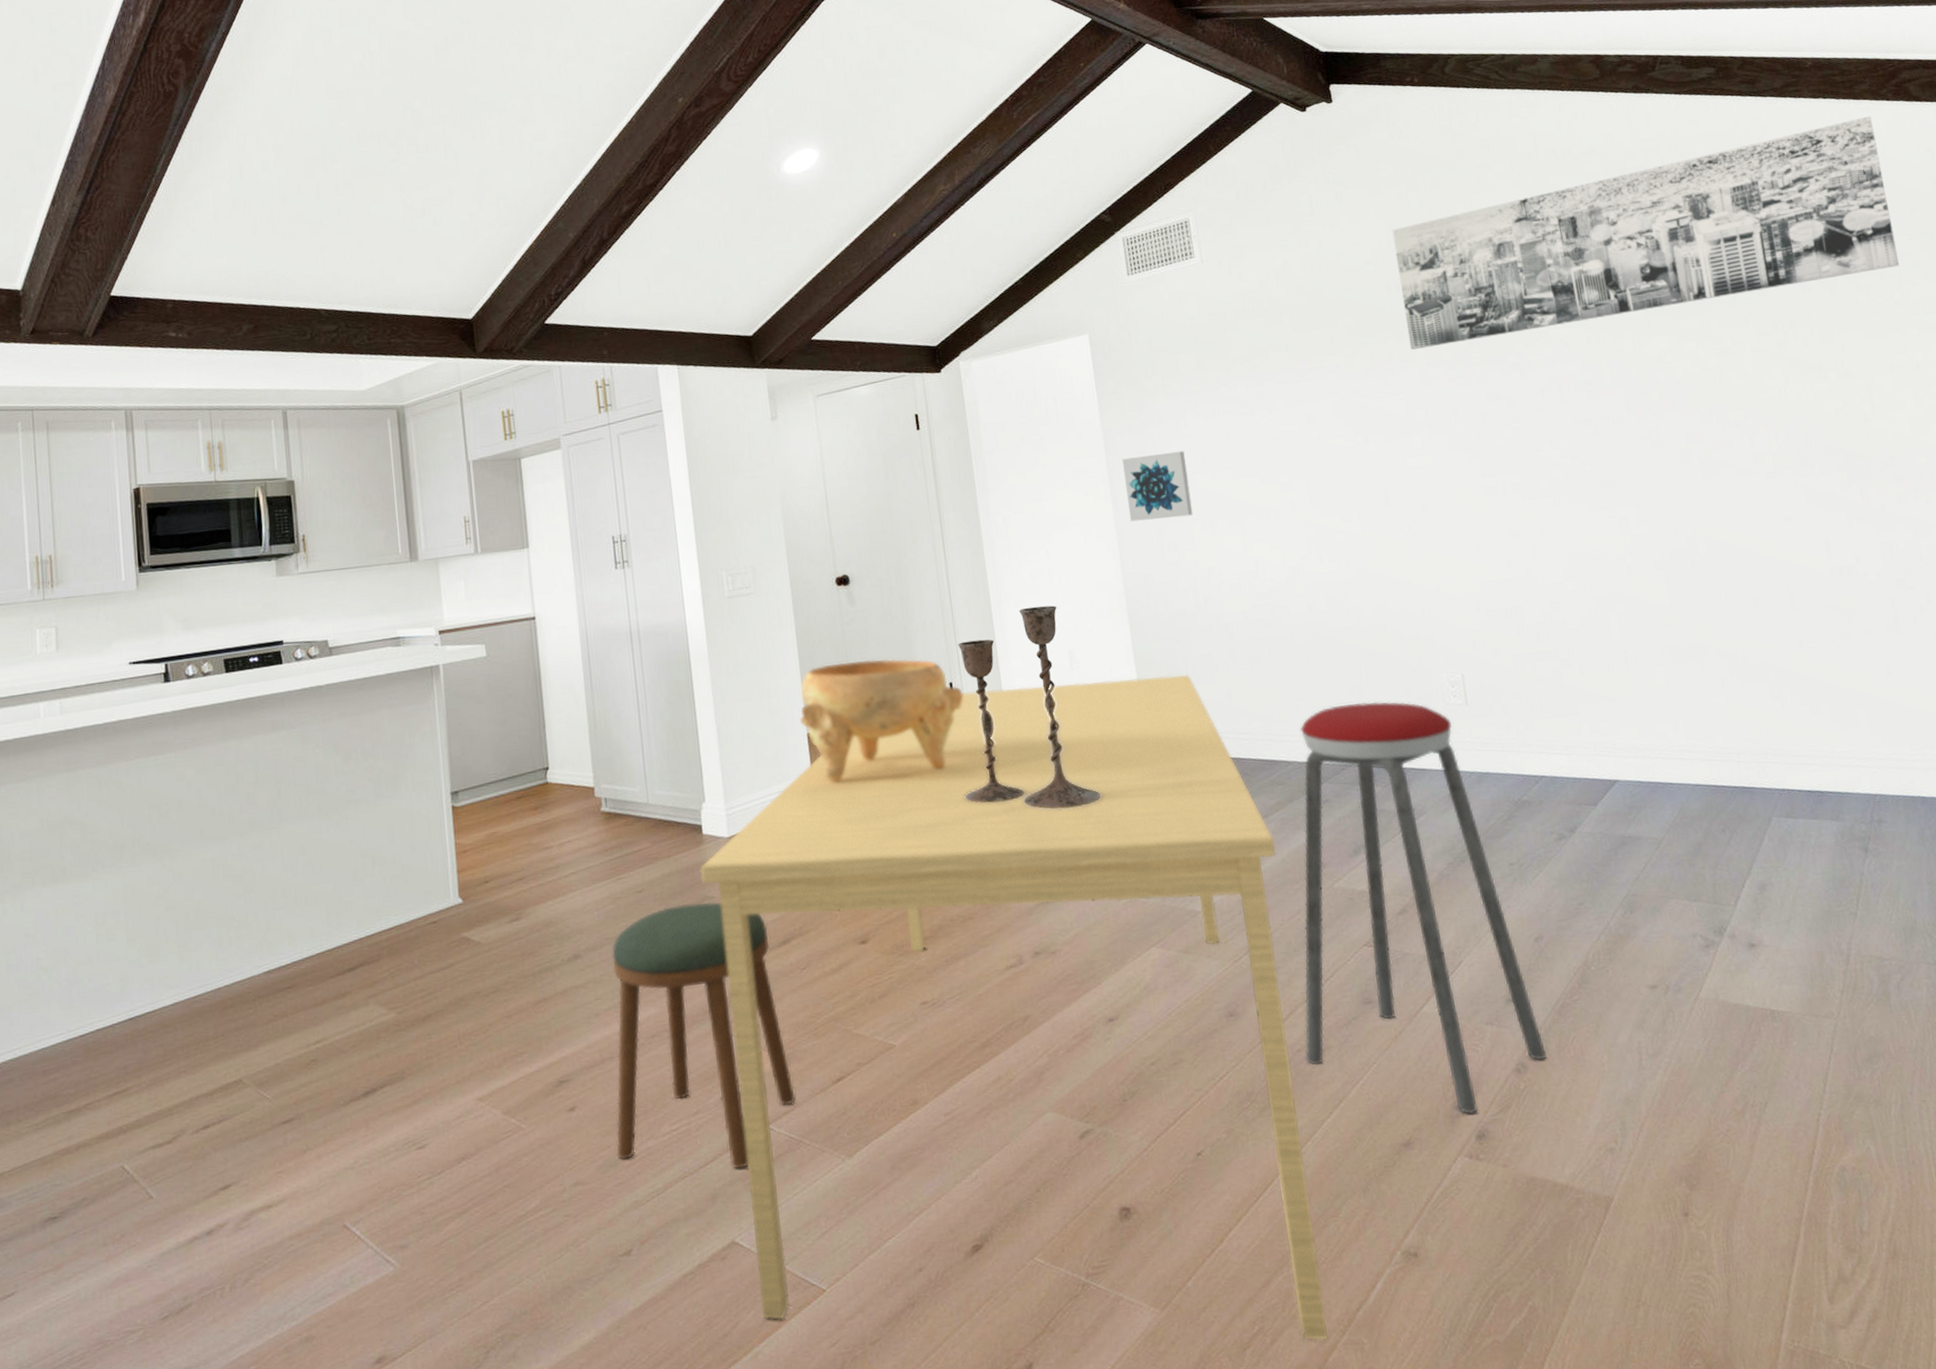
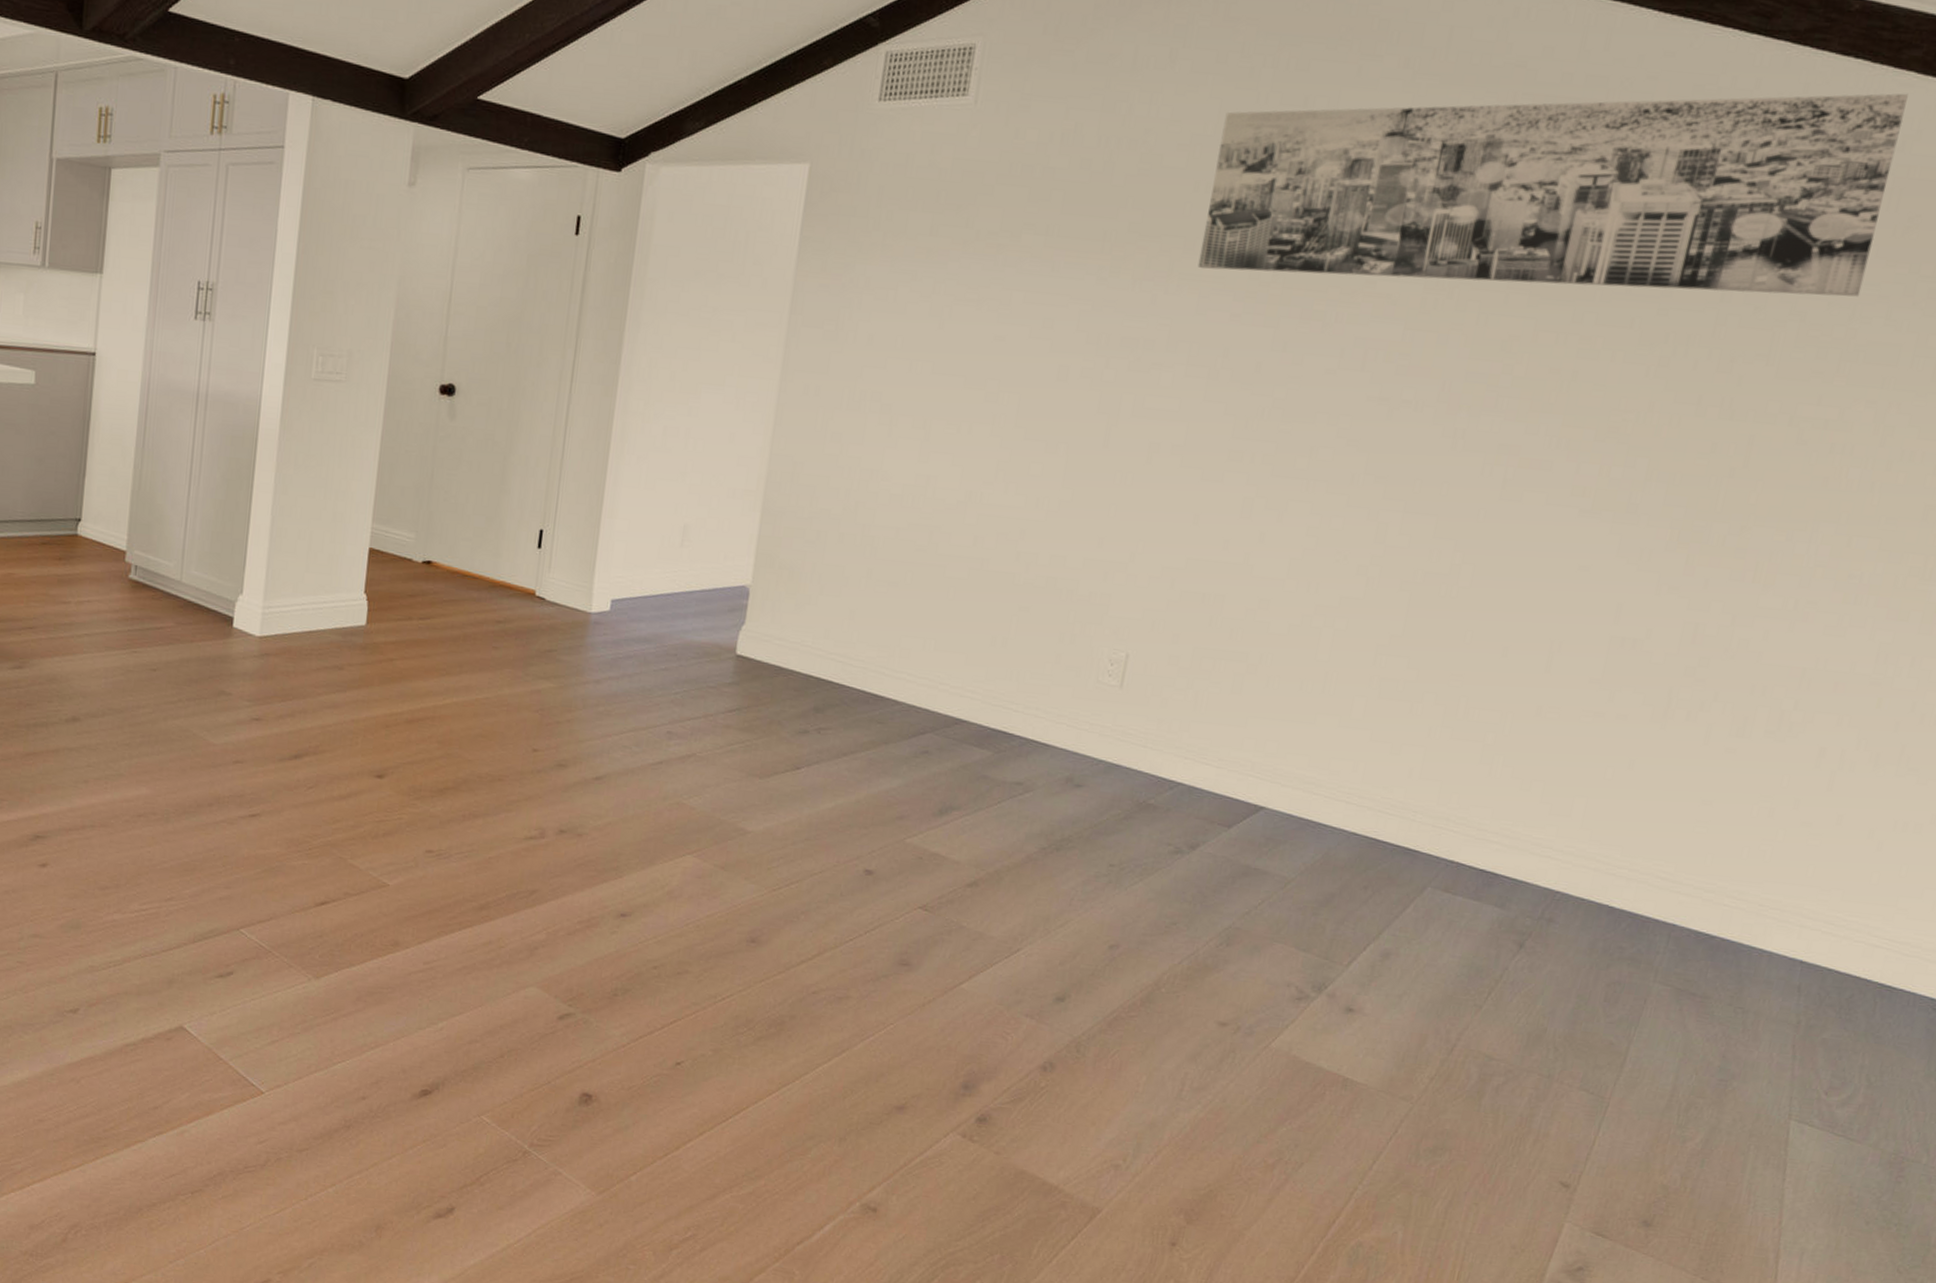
stool: present [612,900,796,1170] -> none [81,692,282,963]
dining table: present [700,674,1328,1341] -> none [196,544,856,1262]
decorative bowl: present [800,658,963,782] -> none [364,478,553,619]
candlestick: present [958,605,1102,810] -> none [525,466,684,695]
wall art: present [1122,450,1193,522] -> none [796,322,884,406]
music stool: present [1299,701,1547,1115] -> none [819,653,1098,1097]

